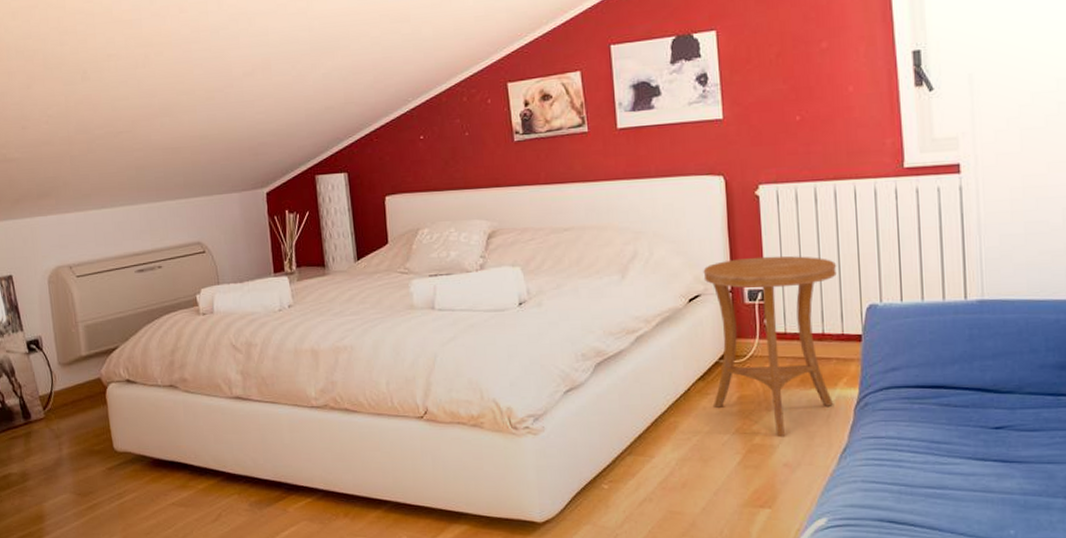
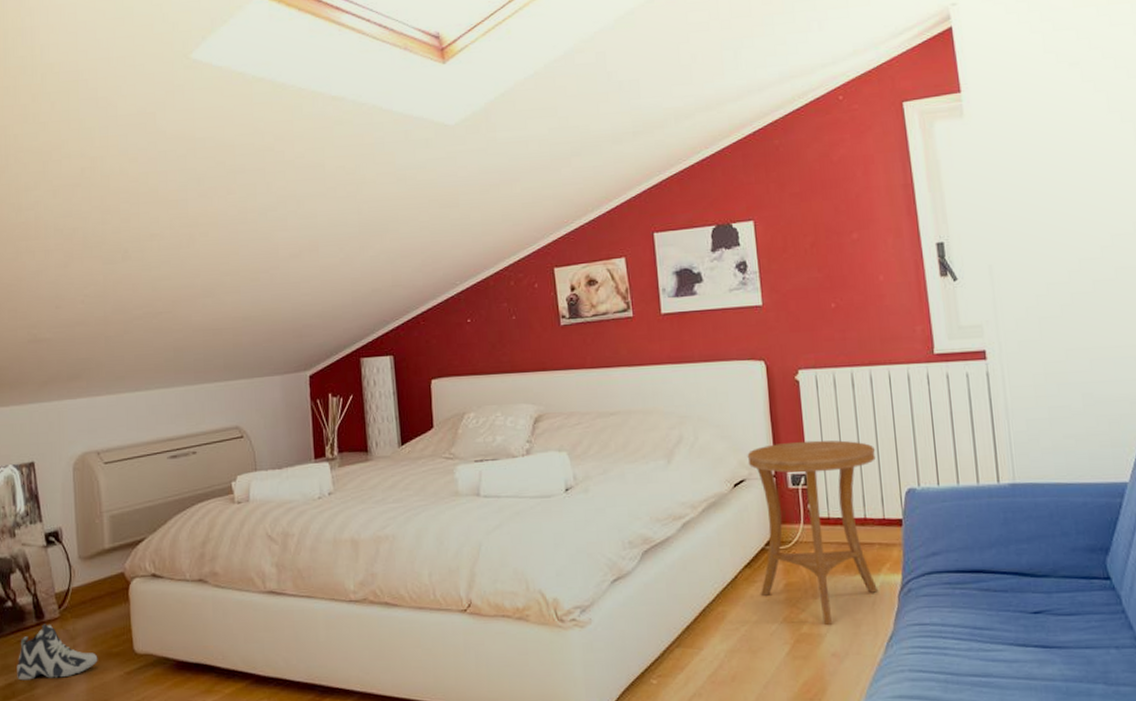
sneaker: none [9,423,82,473] -> present [17,624,98,681]

